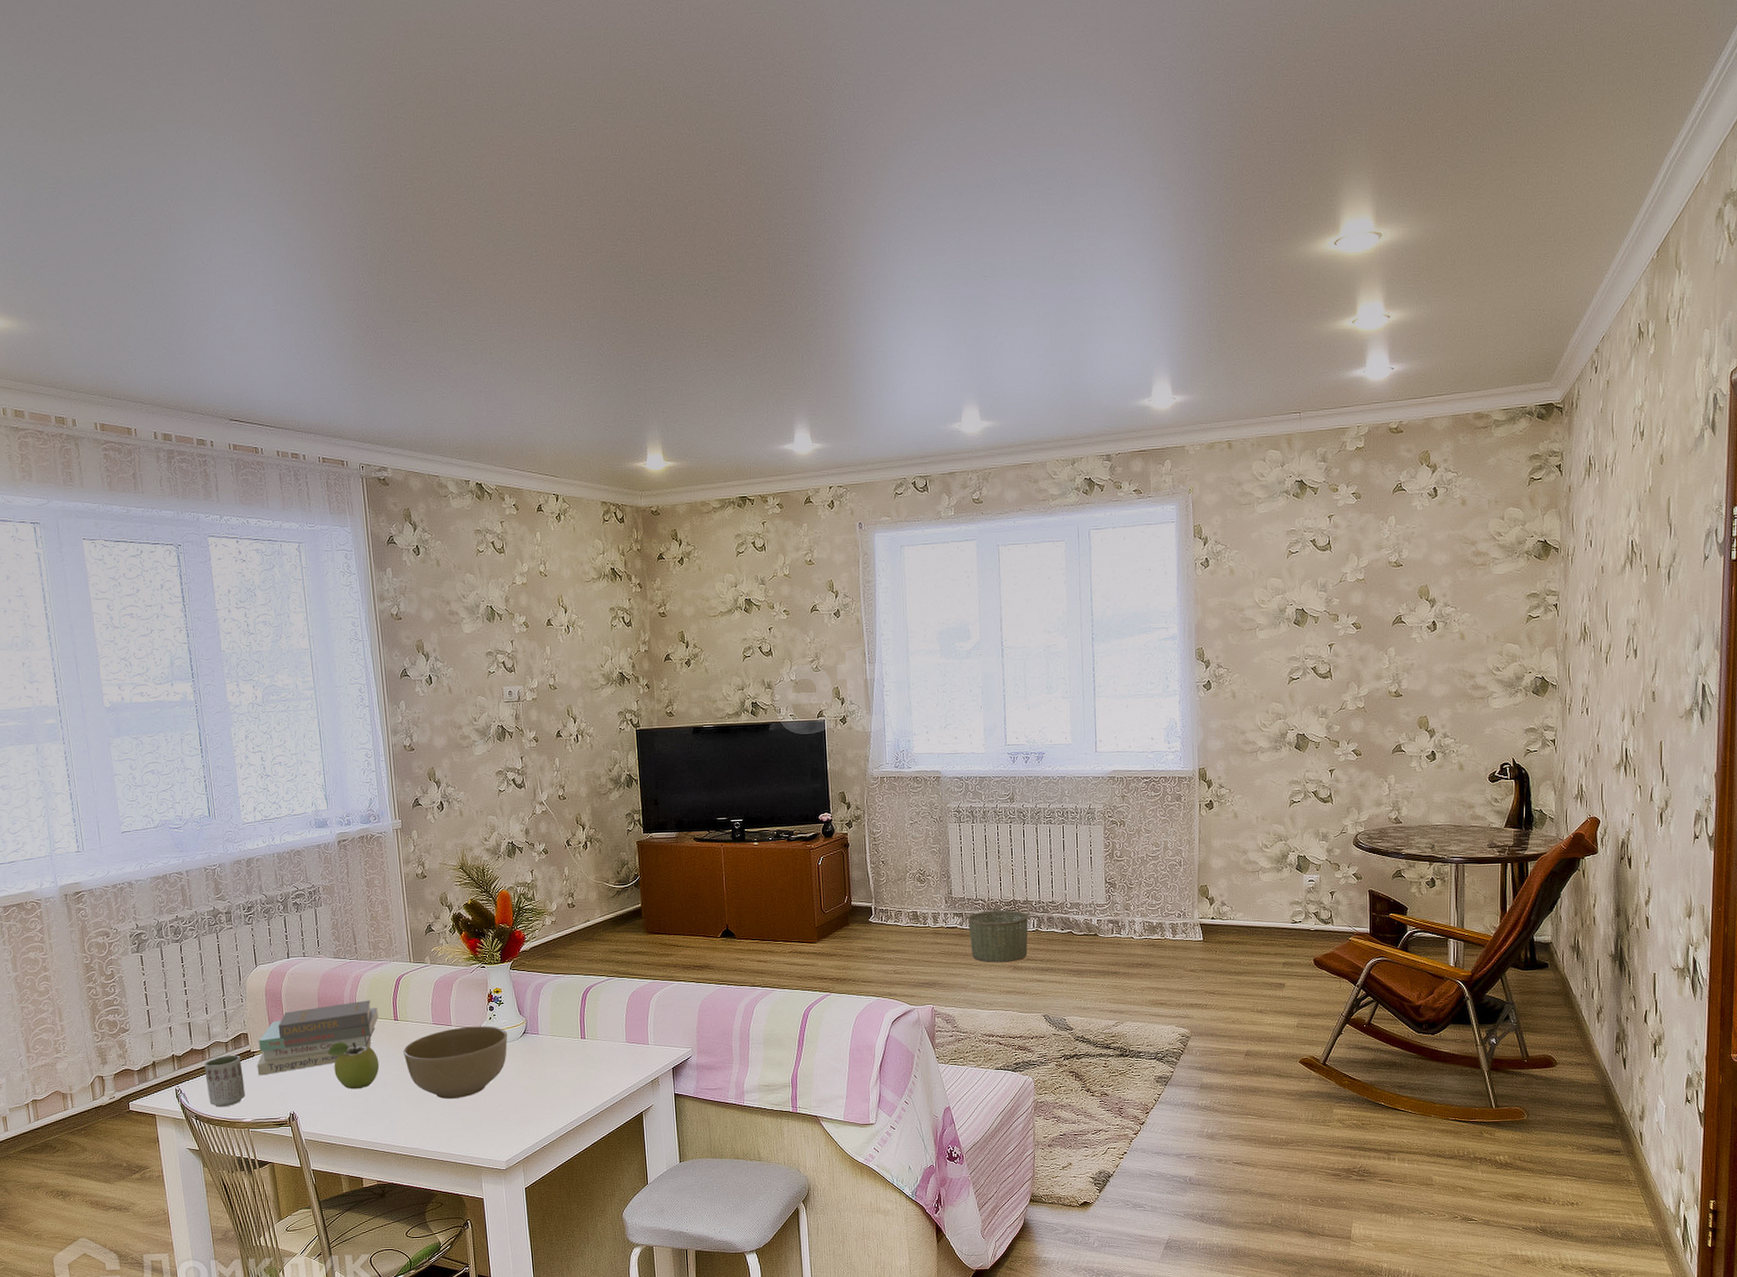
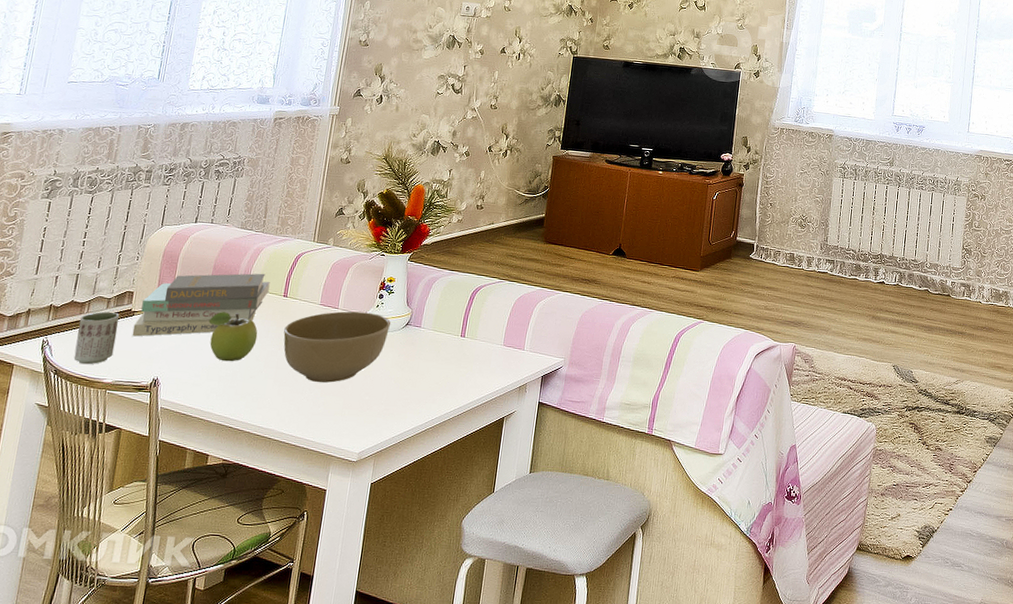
basket: present [966,910,1030,963] -> none [836,260,894,311]

